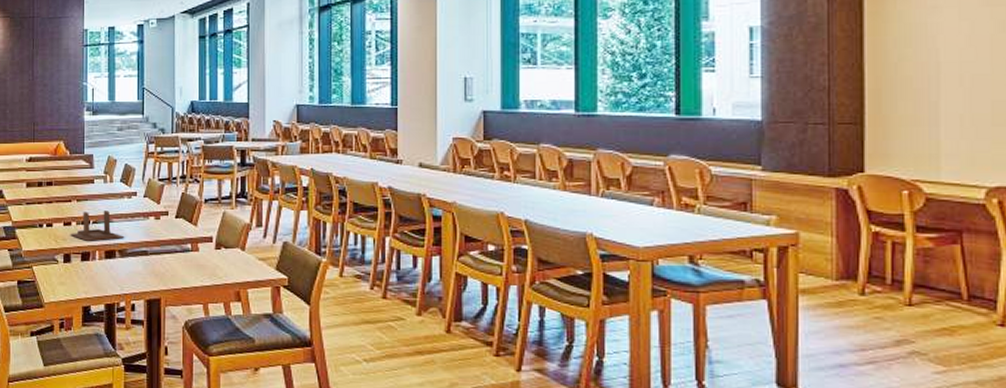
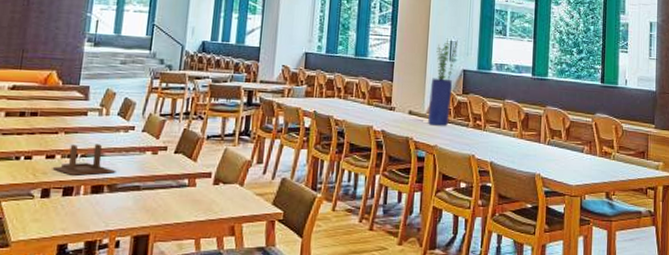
vase: none [441,76,474,180] -> present [427,39,458,127]

